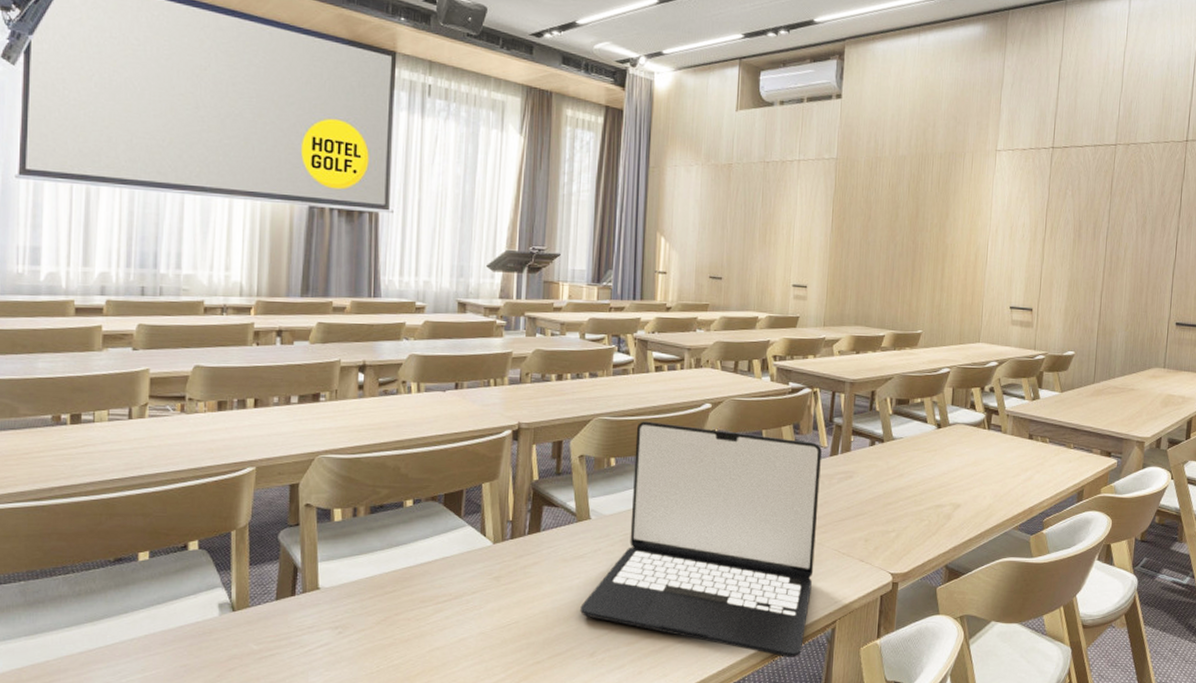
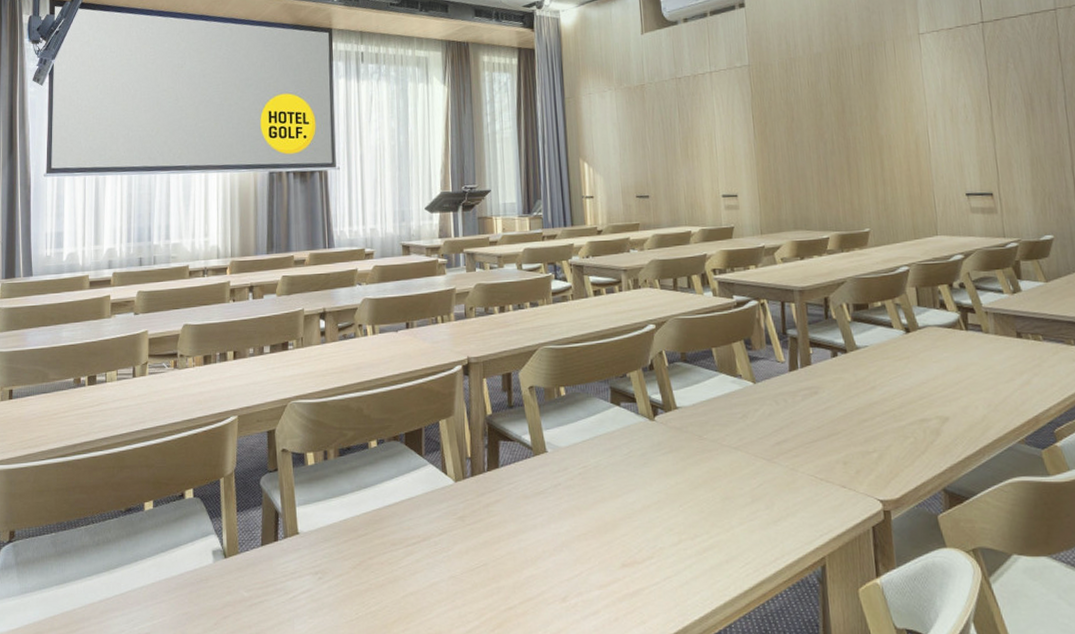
laptop: present [580,421,822,657] -> none [547,347,792,601]

